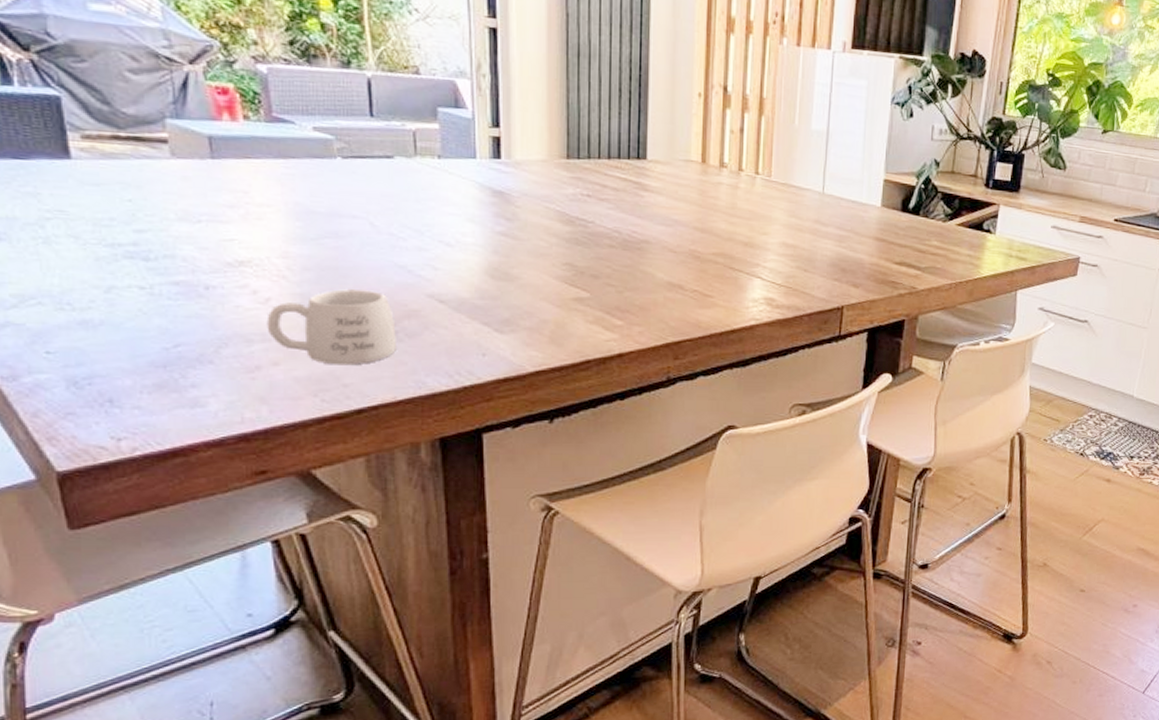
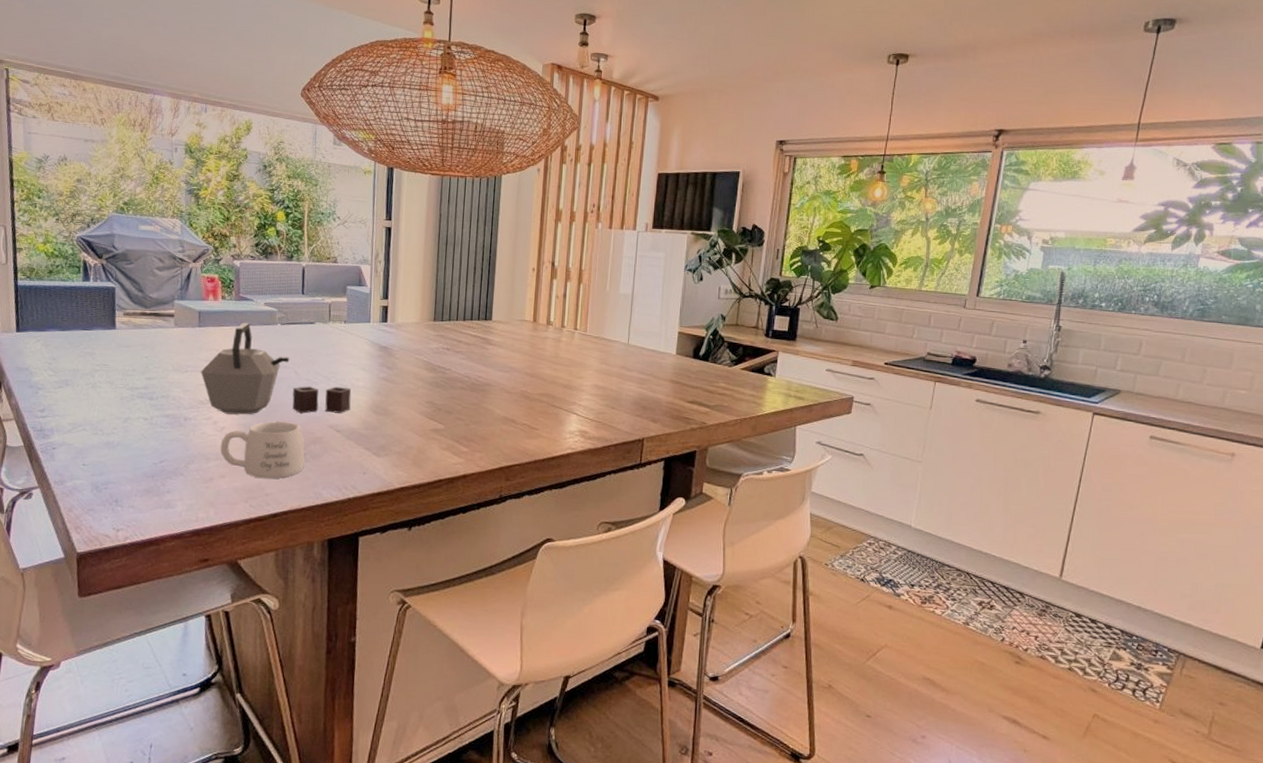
kettle: none [223,153,457,282] -> present [201,322,352,415]

